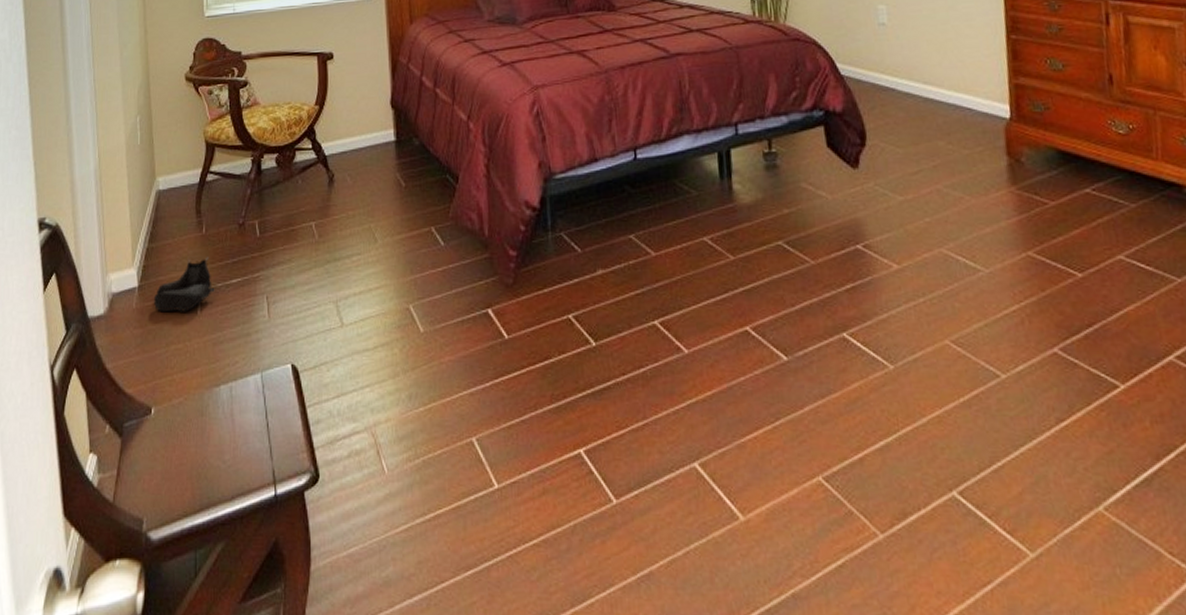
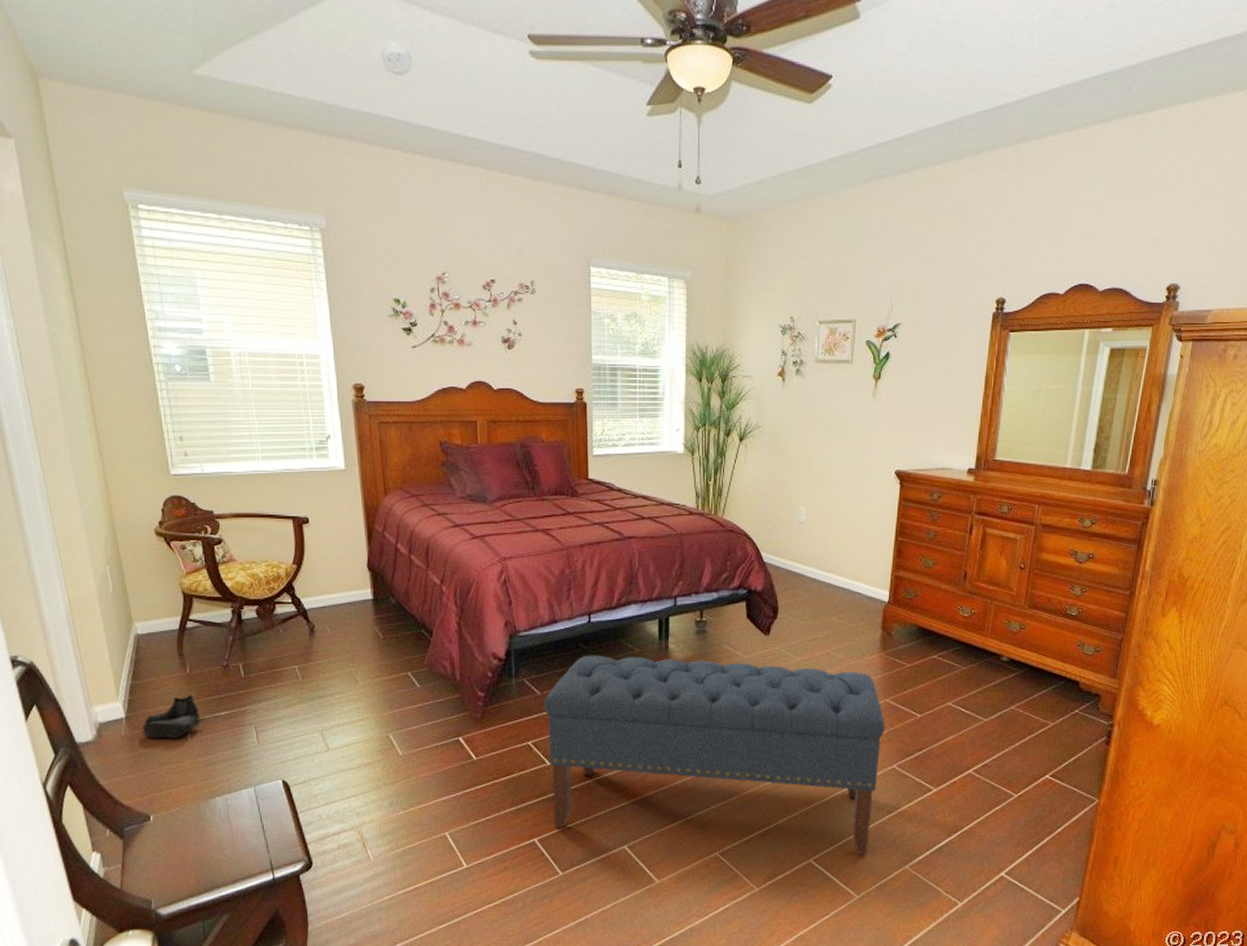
bench: none [585,200,1037,487] -> present [544,655,885,855]

